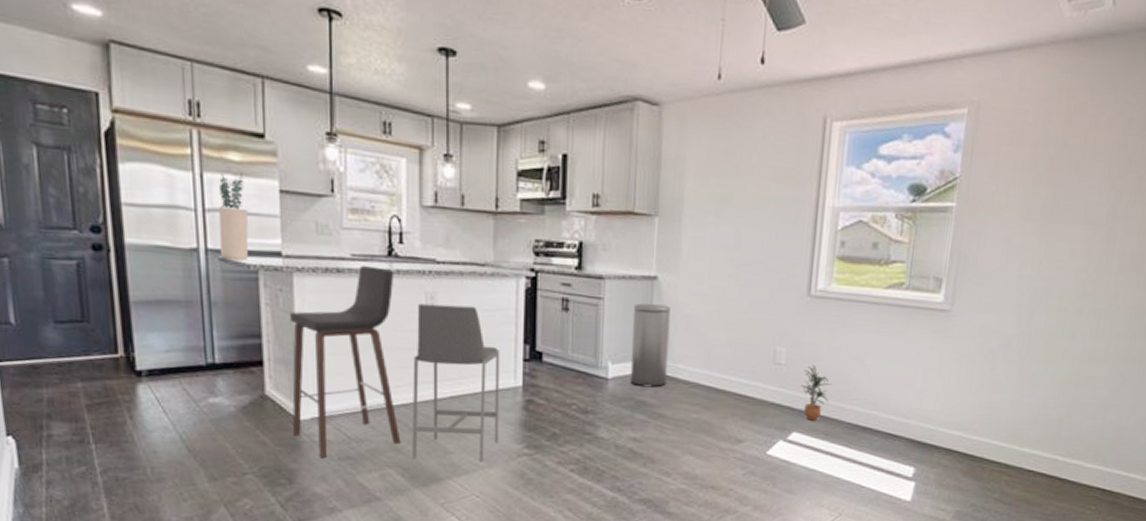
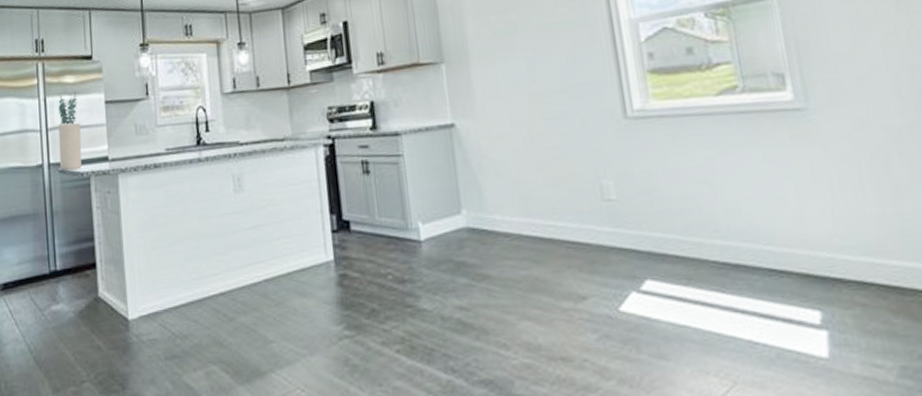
bar stool: present [289,265,401,459] -> none [116,157,222,360]
bar stool: present [412,303,500,462] -> none [226,182,317,353]
pedal bin: present [630,304,671,388] -> none [434,152,485,246]
potted plant: present [801,364,832,421] -> none [640,195,682,264]

